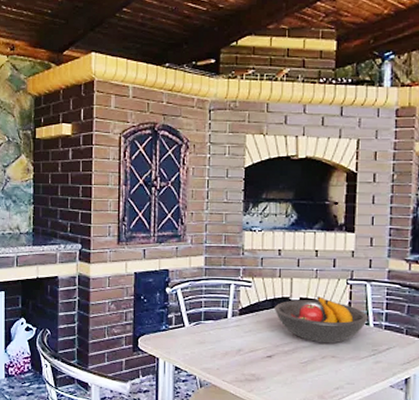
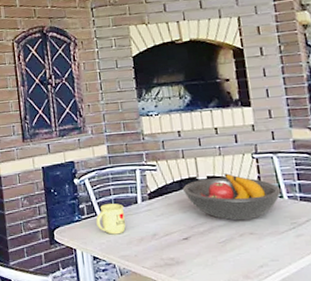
mug: none [183,316,213,347] -> present [96,203,126,235]

